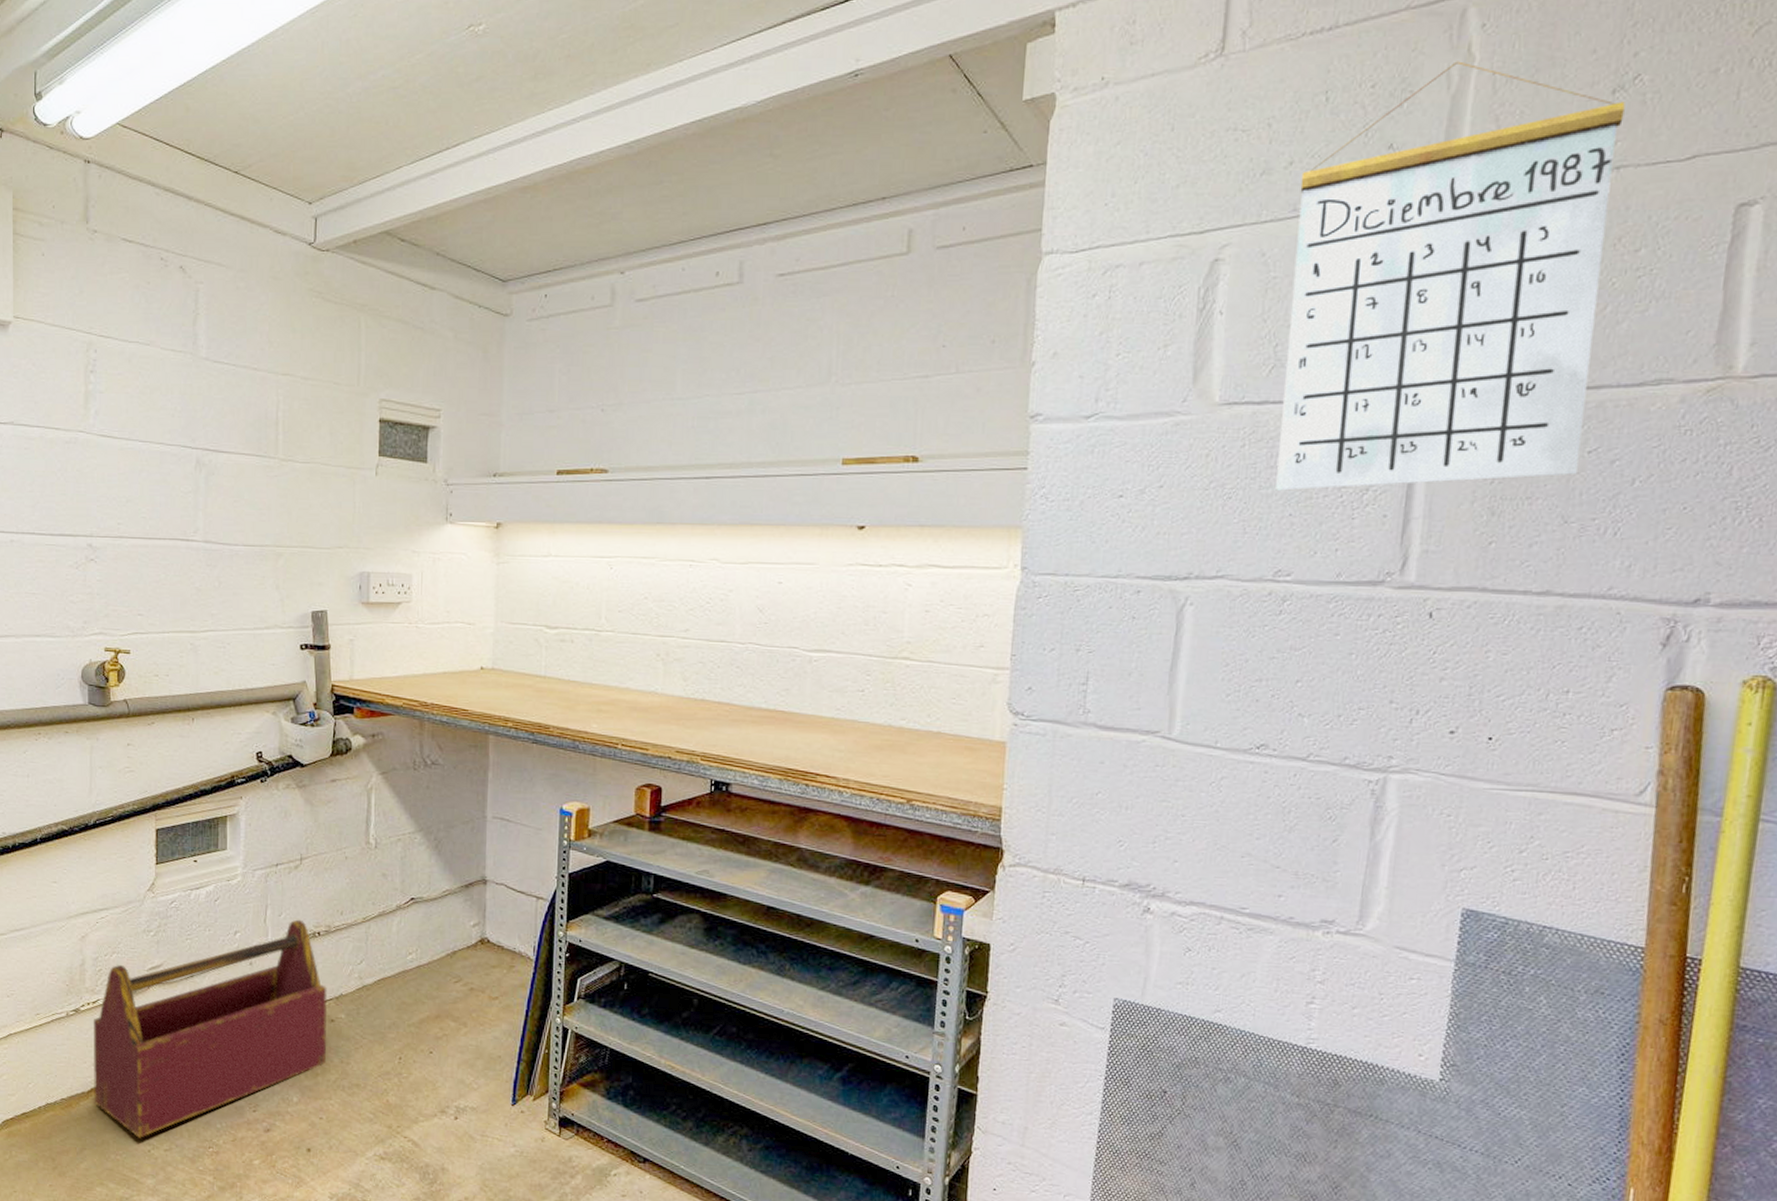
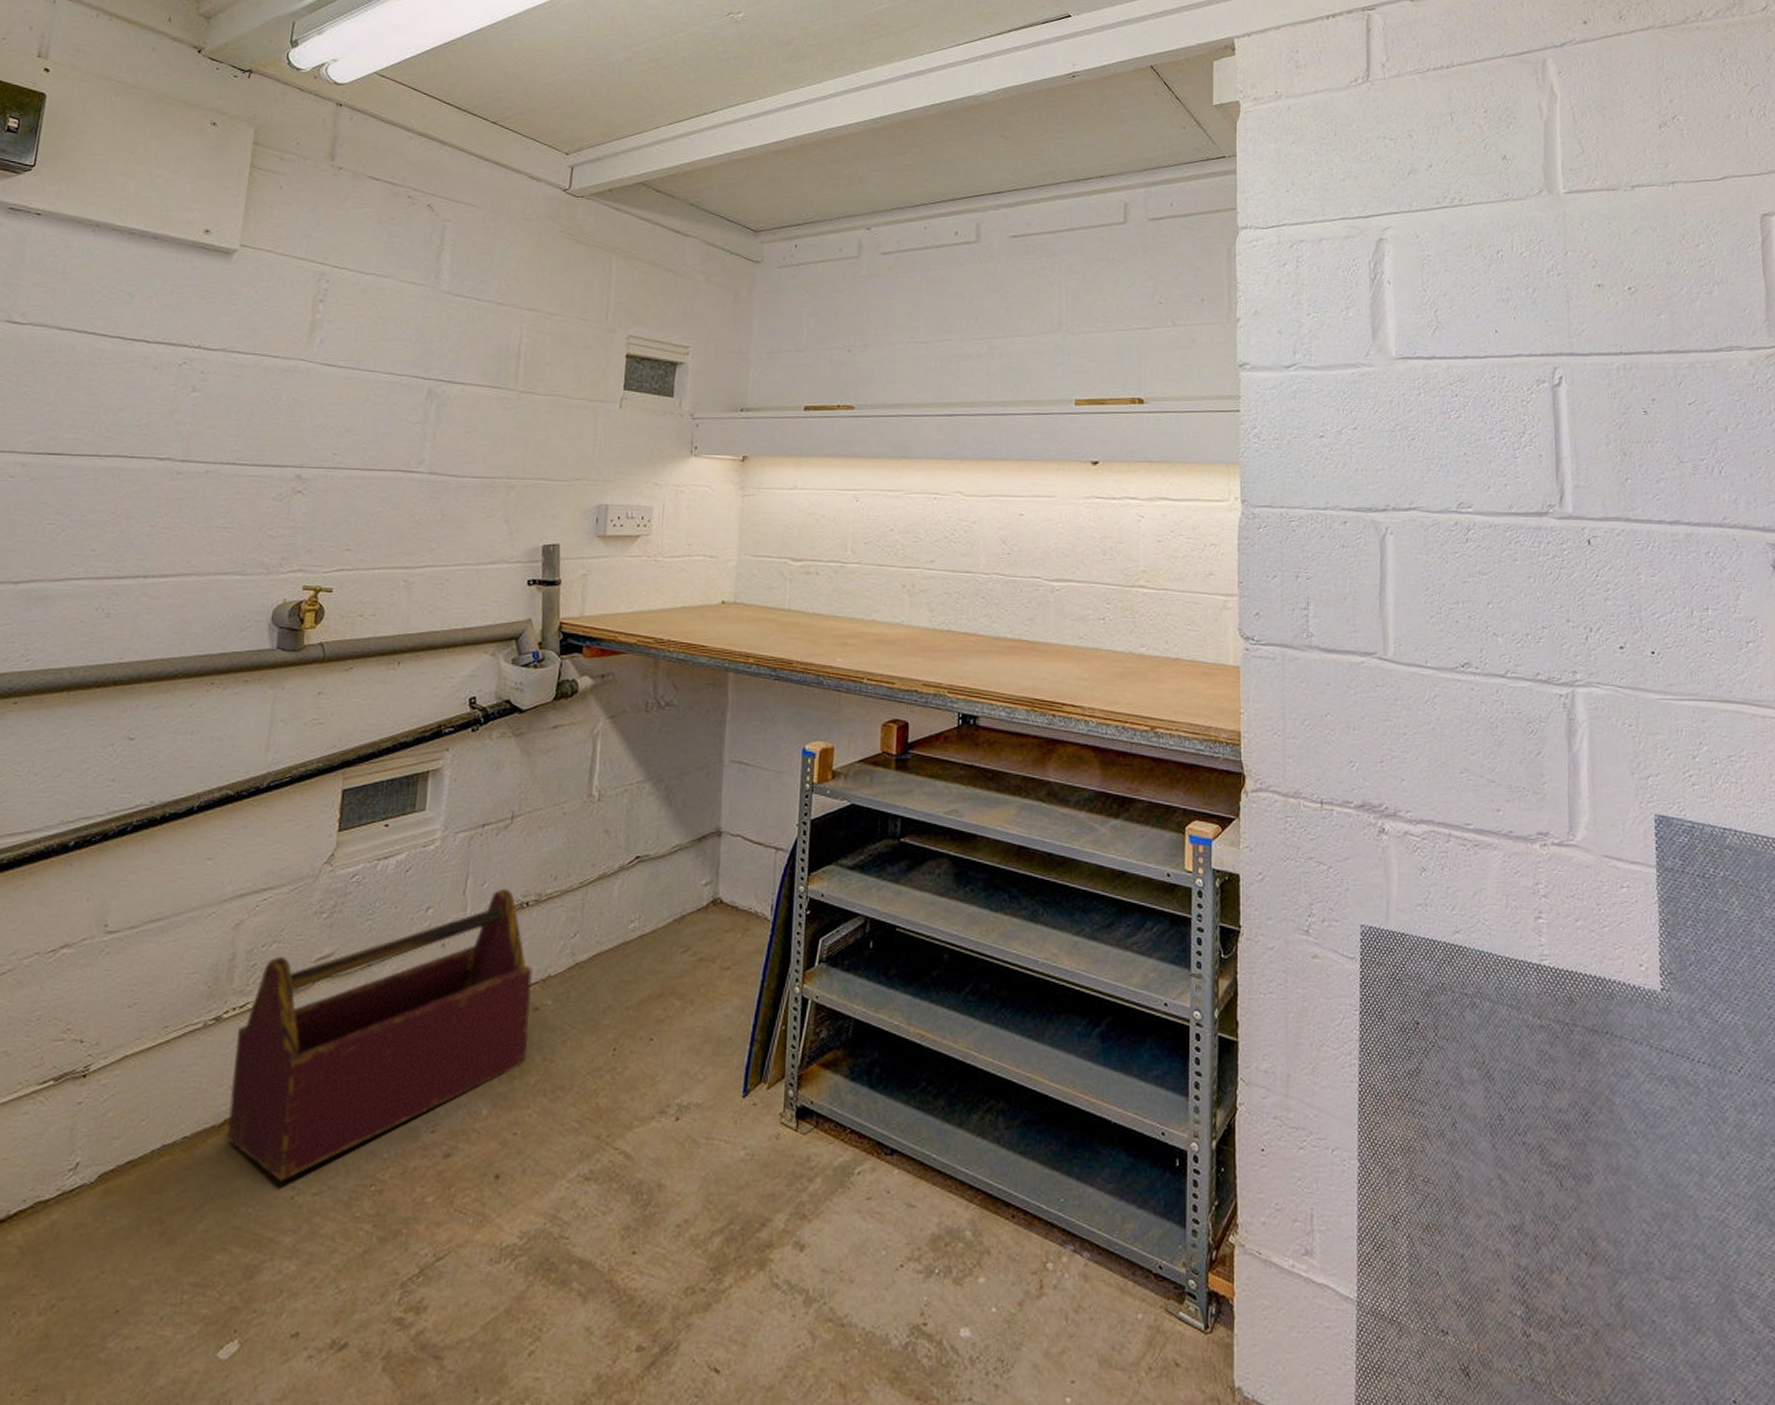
calendar: present [1275,61,1625,491] -> none [1440,97,1683,433]

